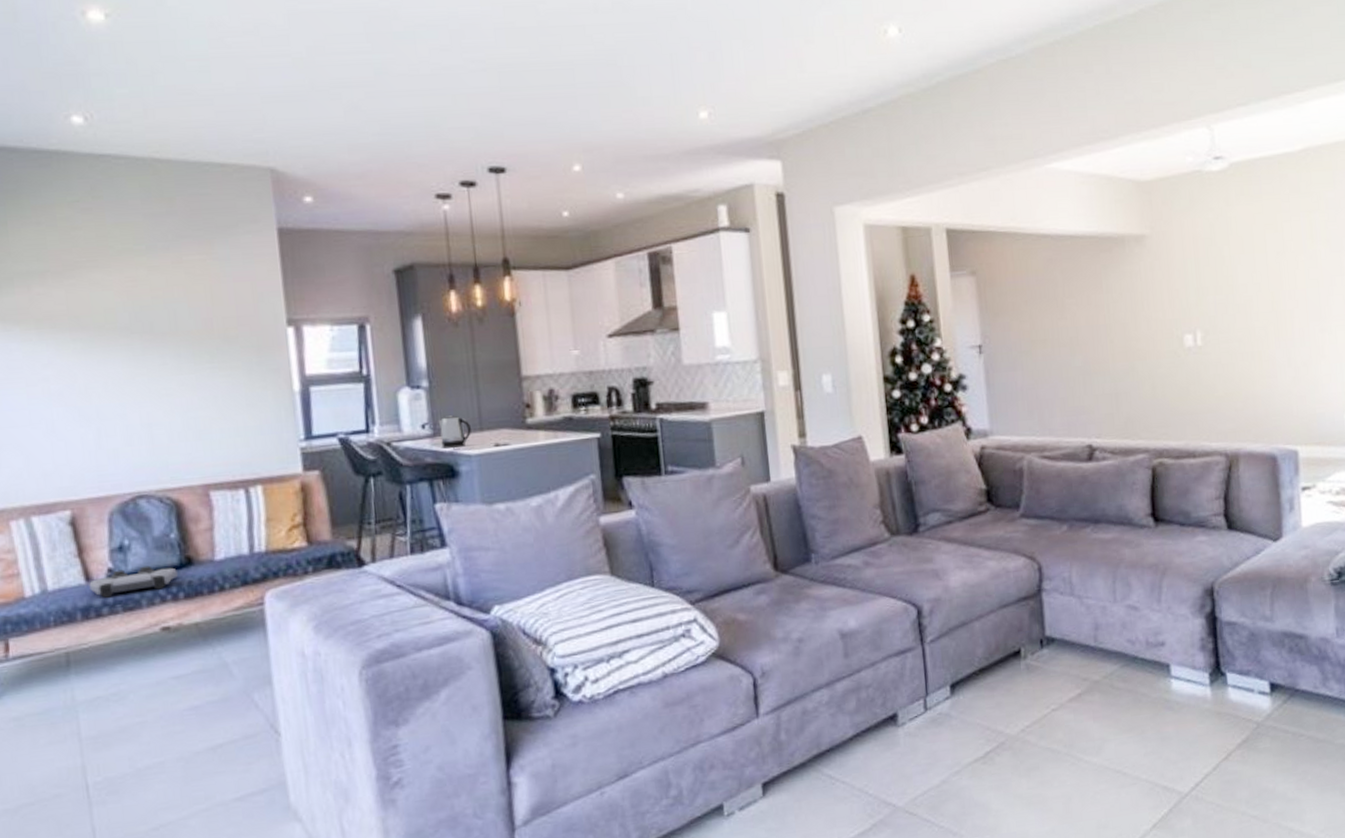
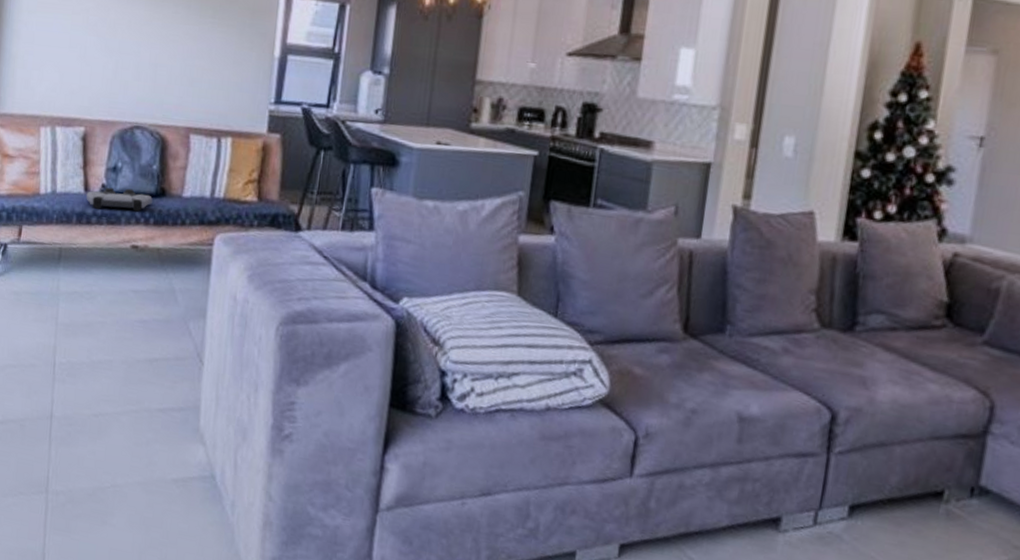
kettle: present [438,415,472,449] -> none [389,105,420,139]

